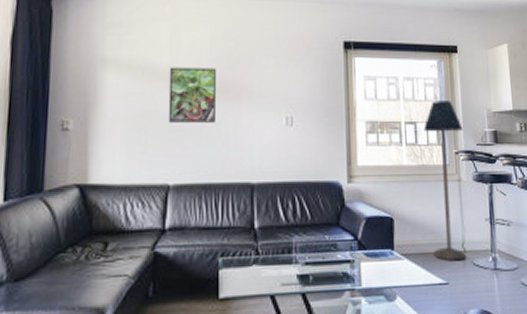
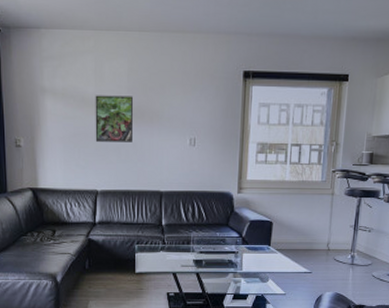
floor lamp: present [423,101,466,261] -> none [302,126,343,256]

